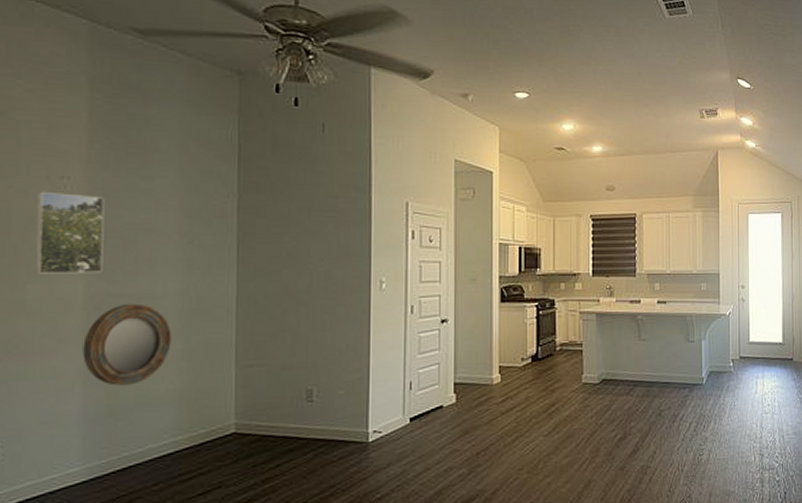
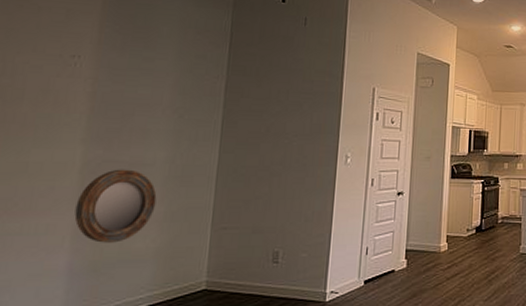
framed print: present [35,191,105,274] -> none [40,67,109,142]

